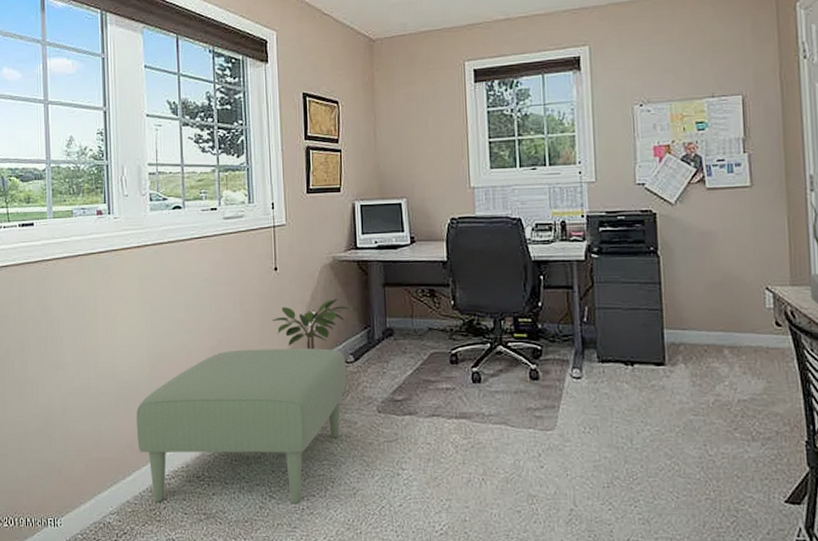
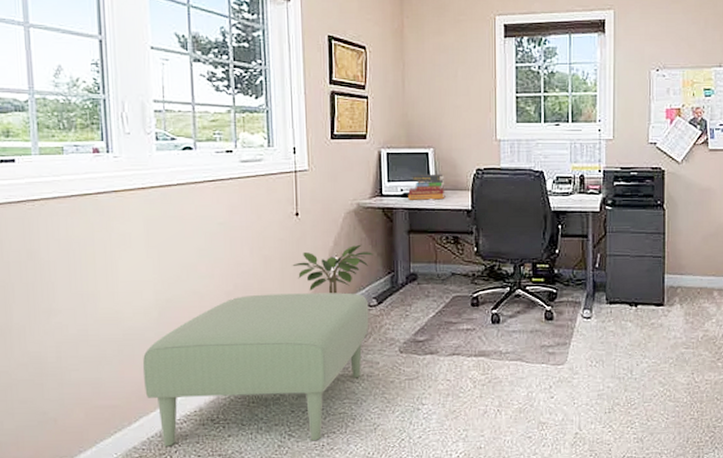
books: none [382,224,420,252] -> present [408,174,445,200]

